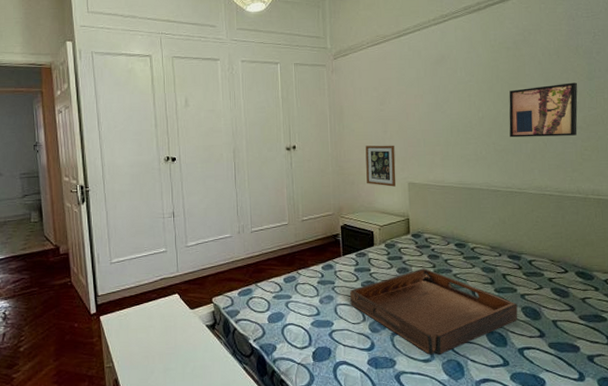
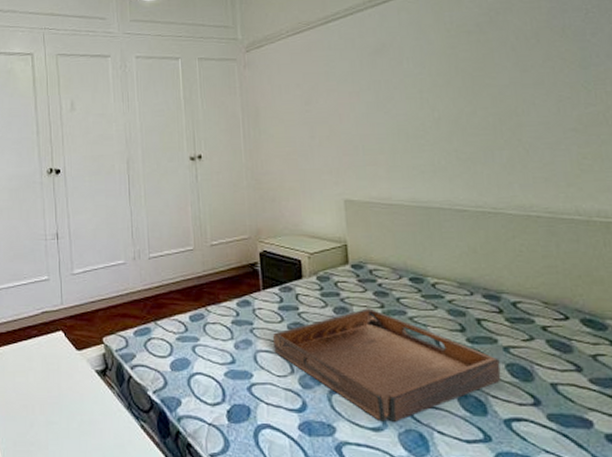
picture frame: present [365,145,396,187] -> none [288,153,329,205]
wall art: present [509,82,578,138] -> none [473,72,571,143]

